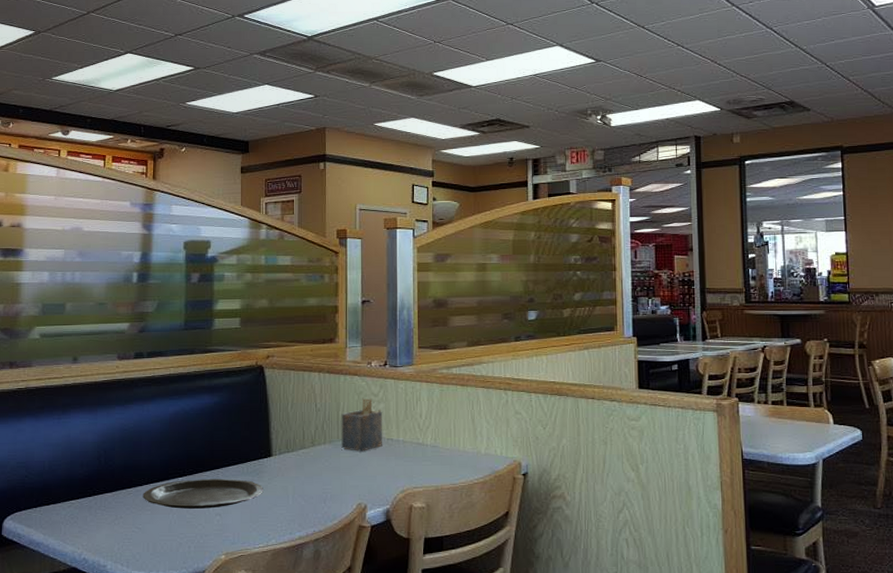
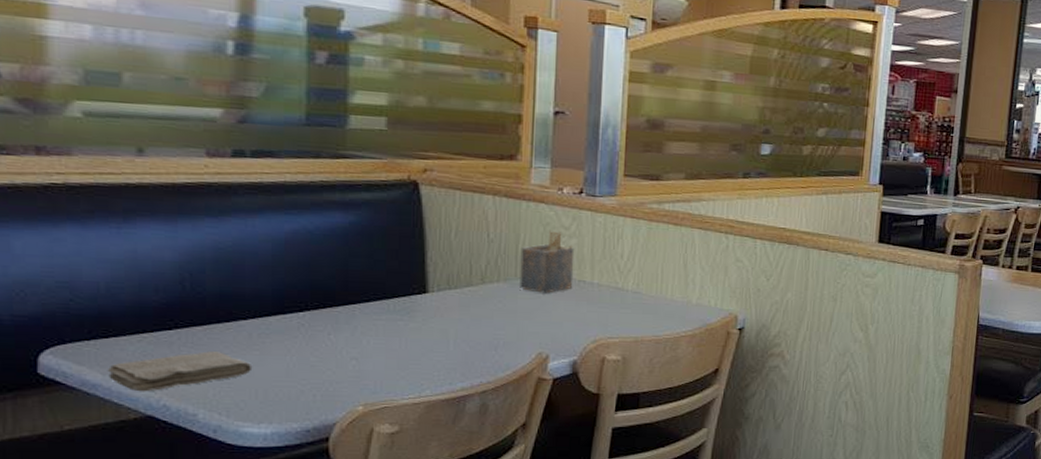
washcloth: none [47,513,146,548] -> present [107,351,253,392]
plate: present [143,478,263,509] -> none [248,315,416,351]

